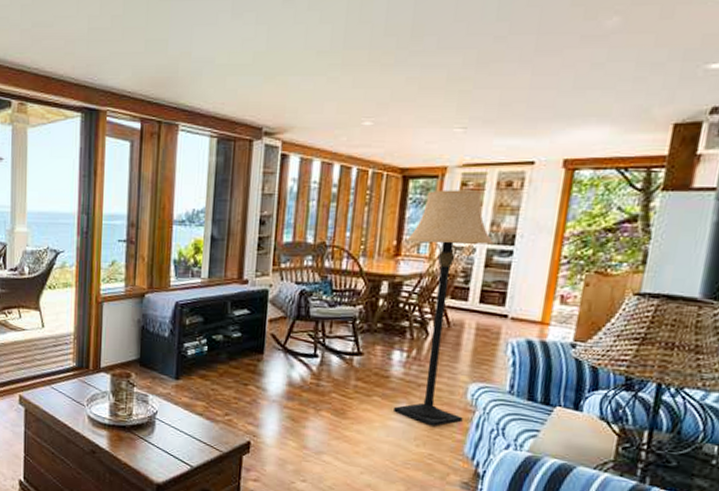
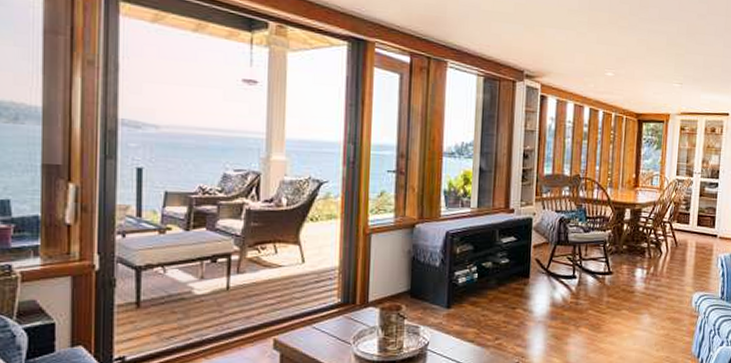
lamp: present [394,189,495,427] -> none [638,132,705,332]

